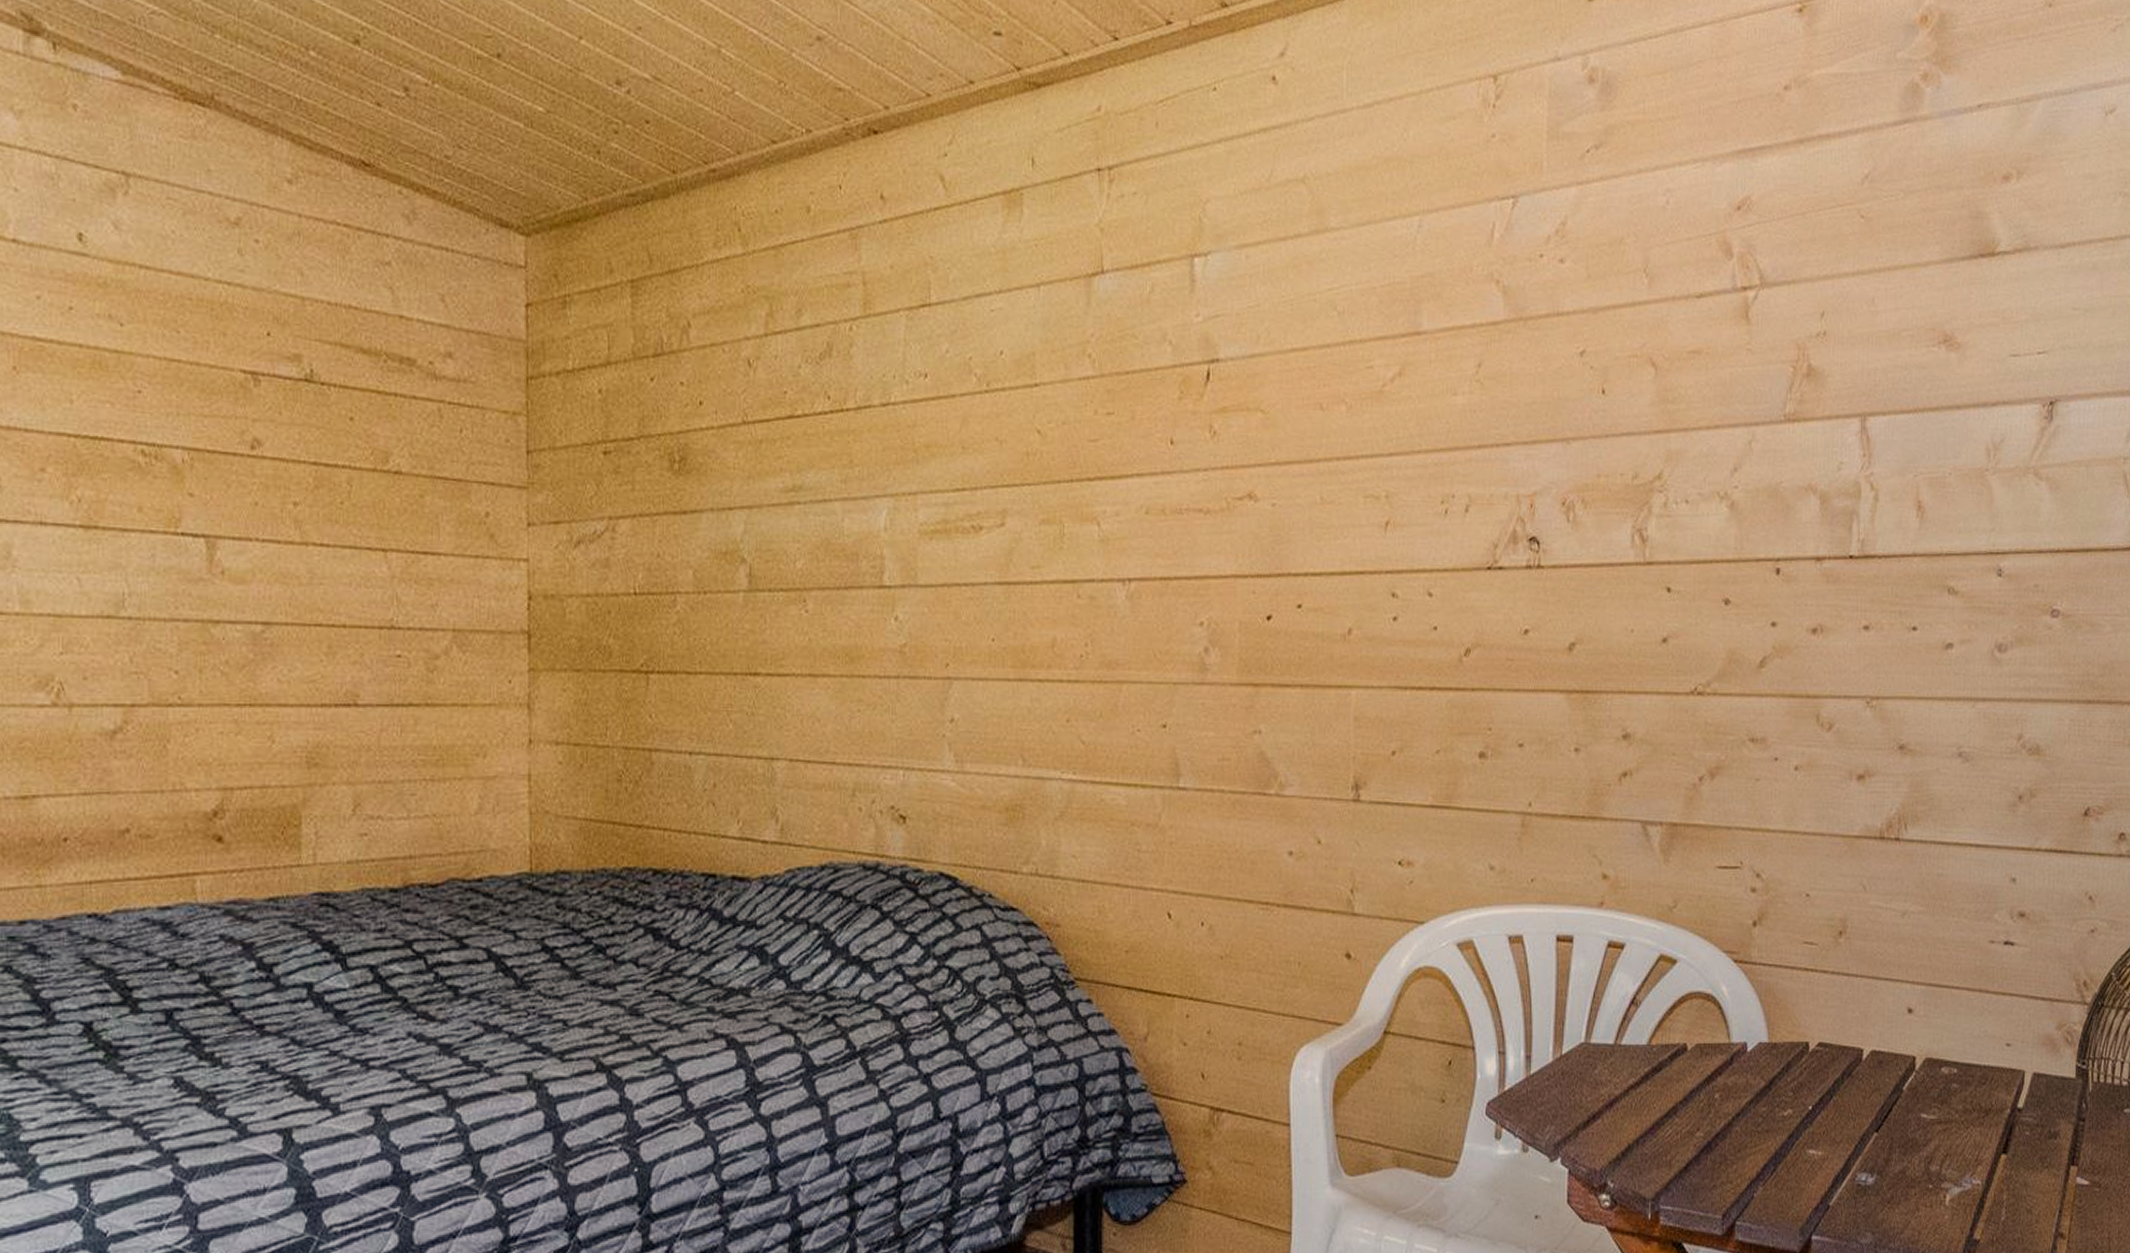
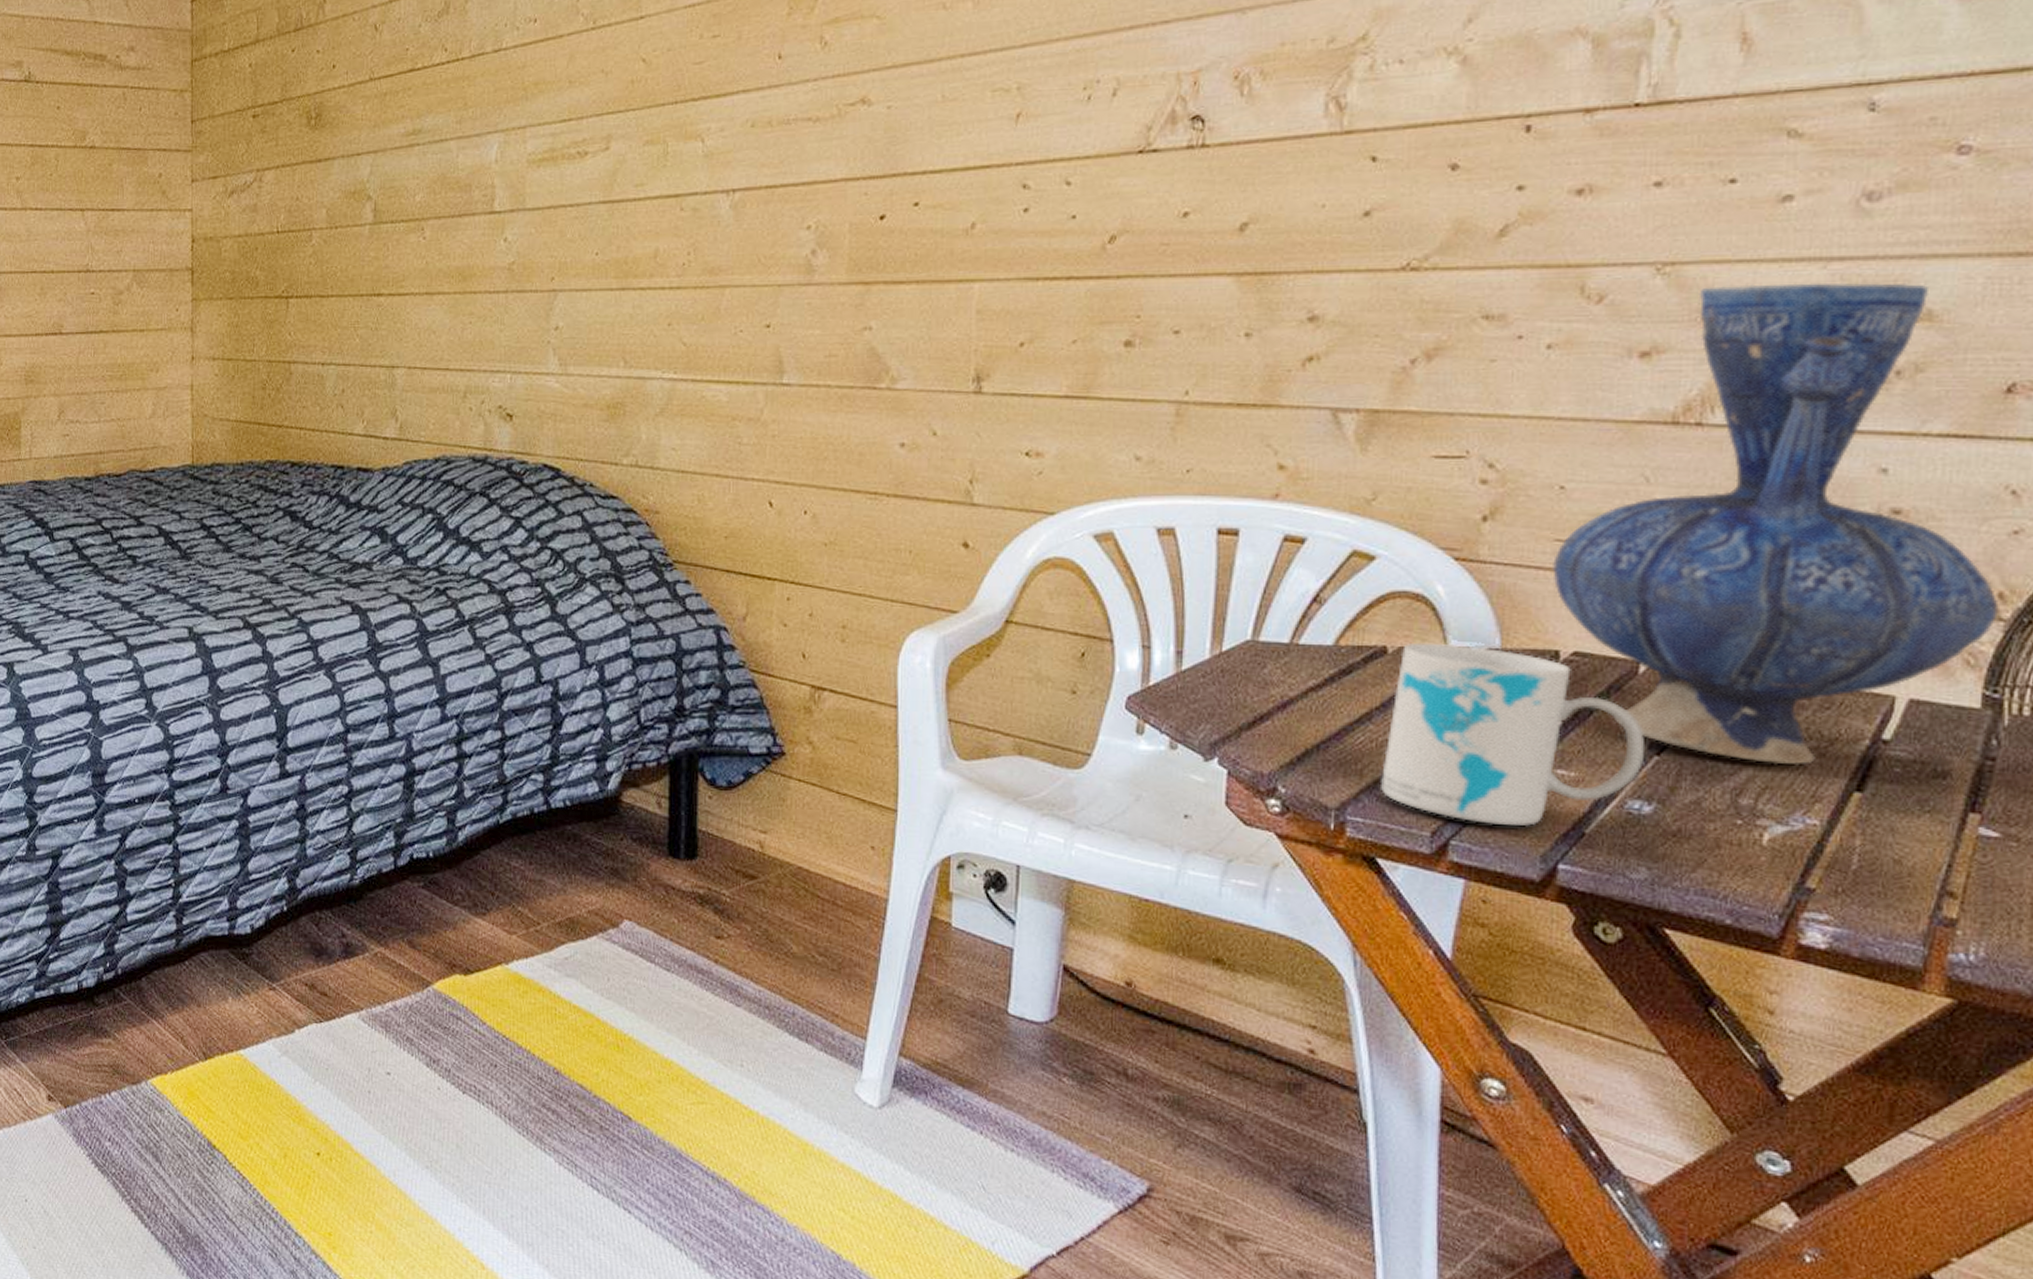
mug: none [1685,1039,1869,1204] -> present [1381,642,1646,826]
vase: none [1803,718,2084,1135] -> present [1552,282,1999,766]

